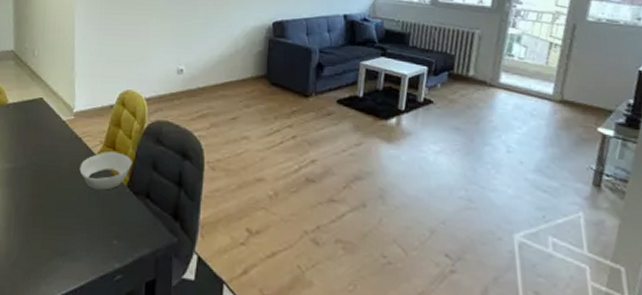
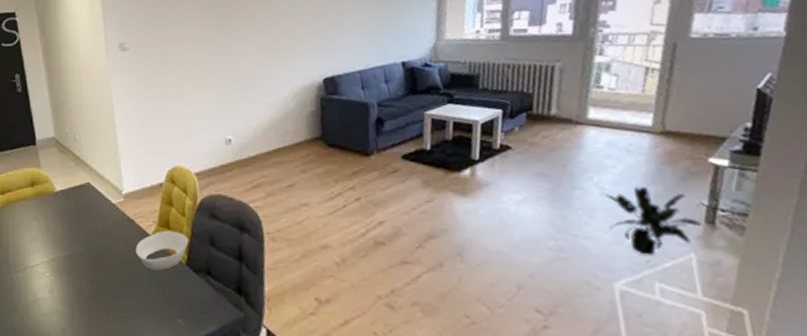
potted plant: none [511,147,590,211] -> present [605,186,702,255]

